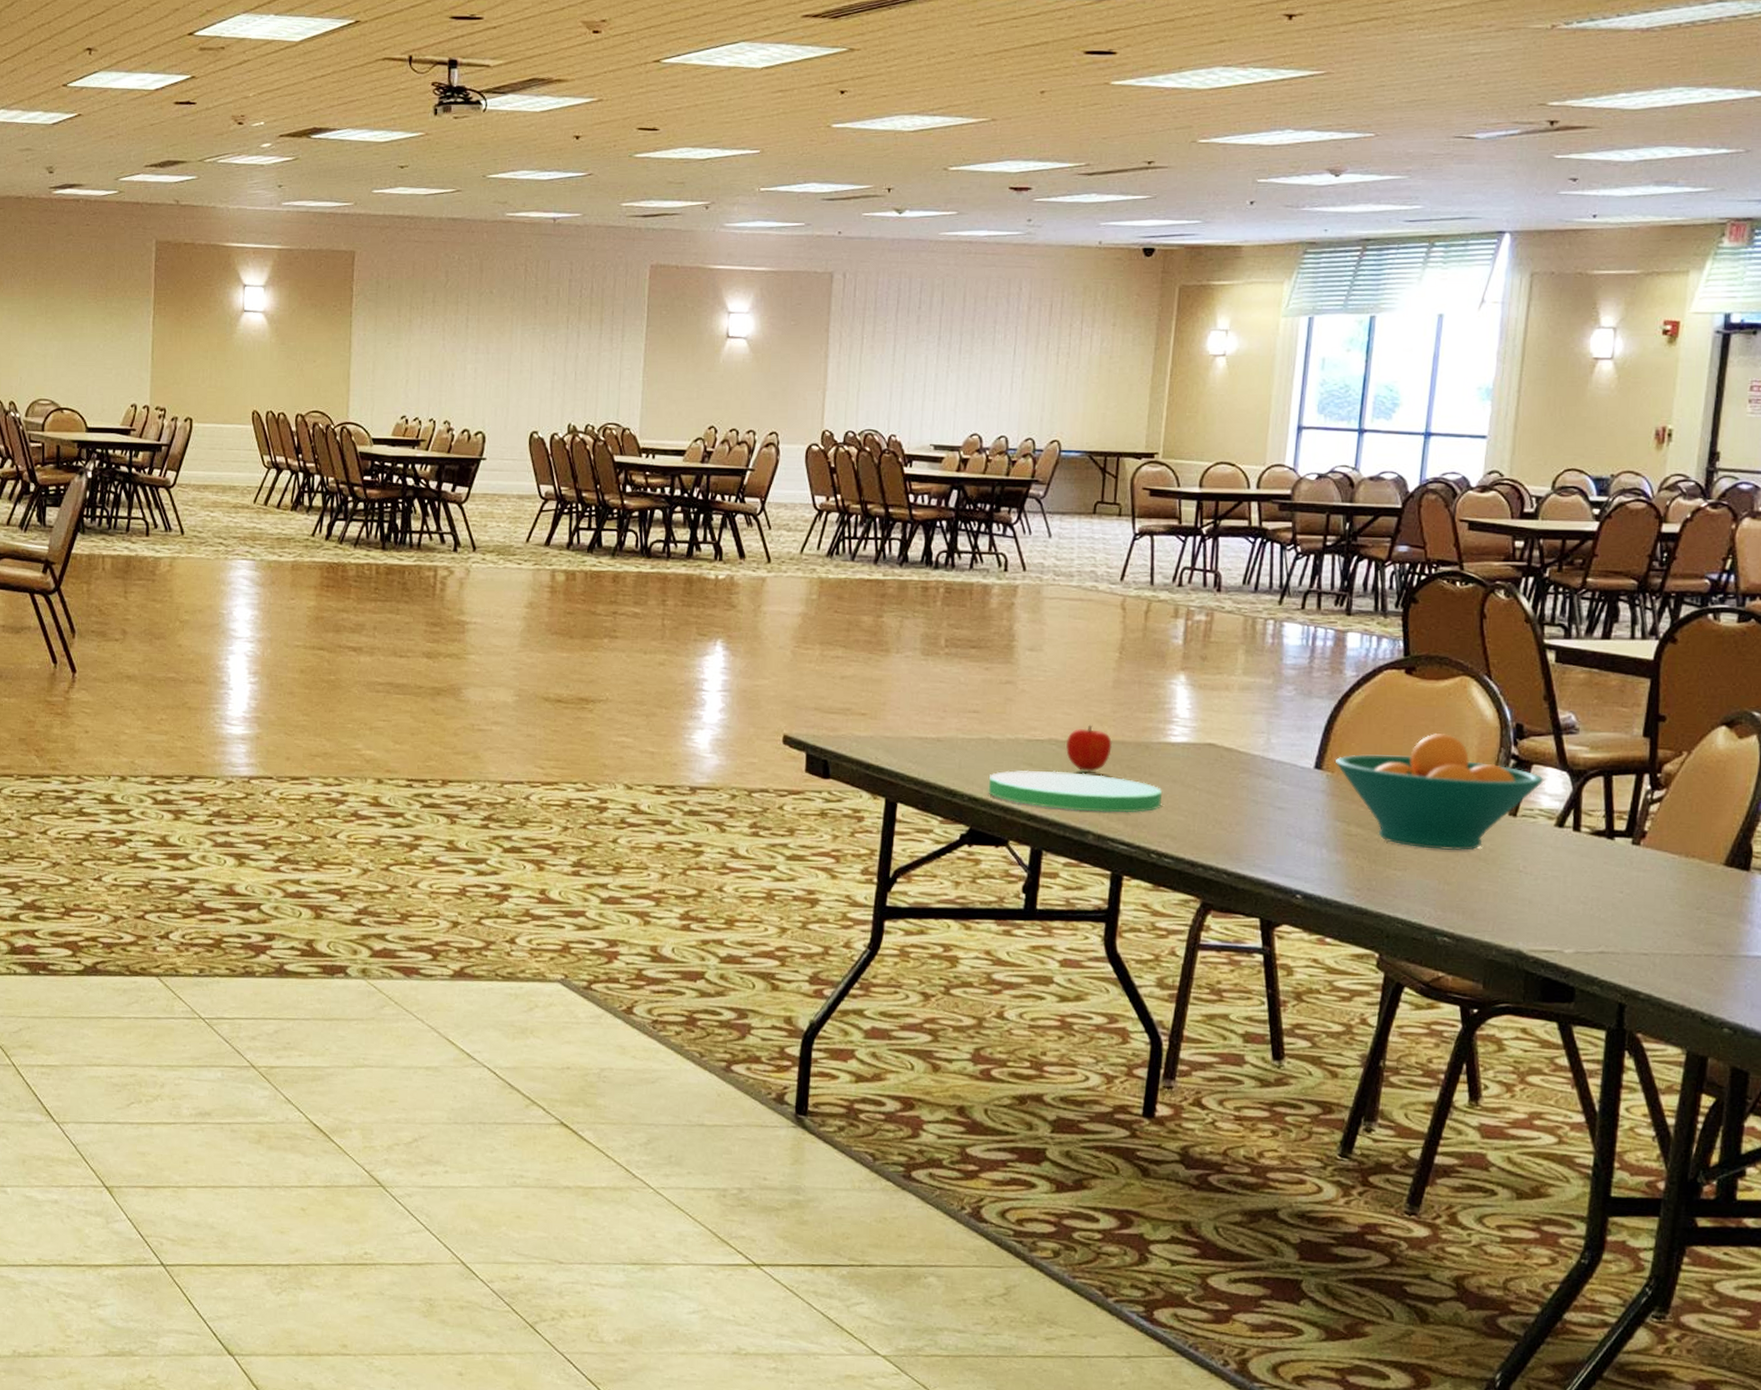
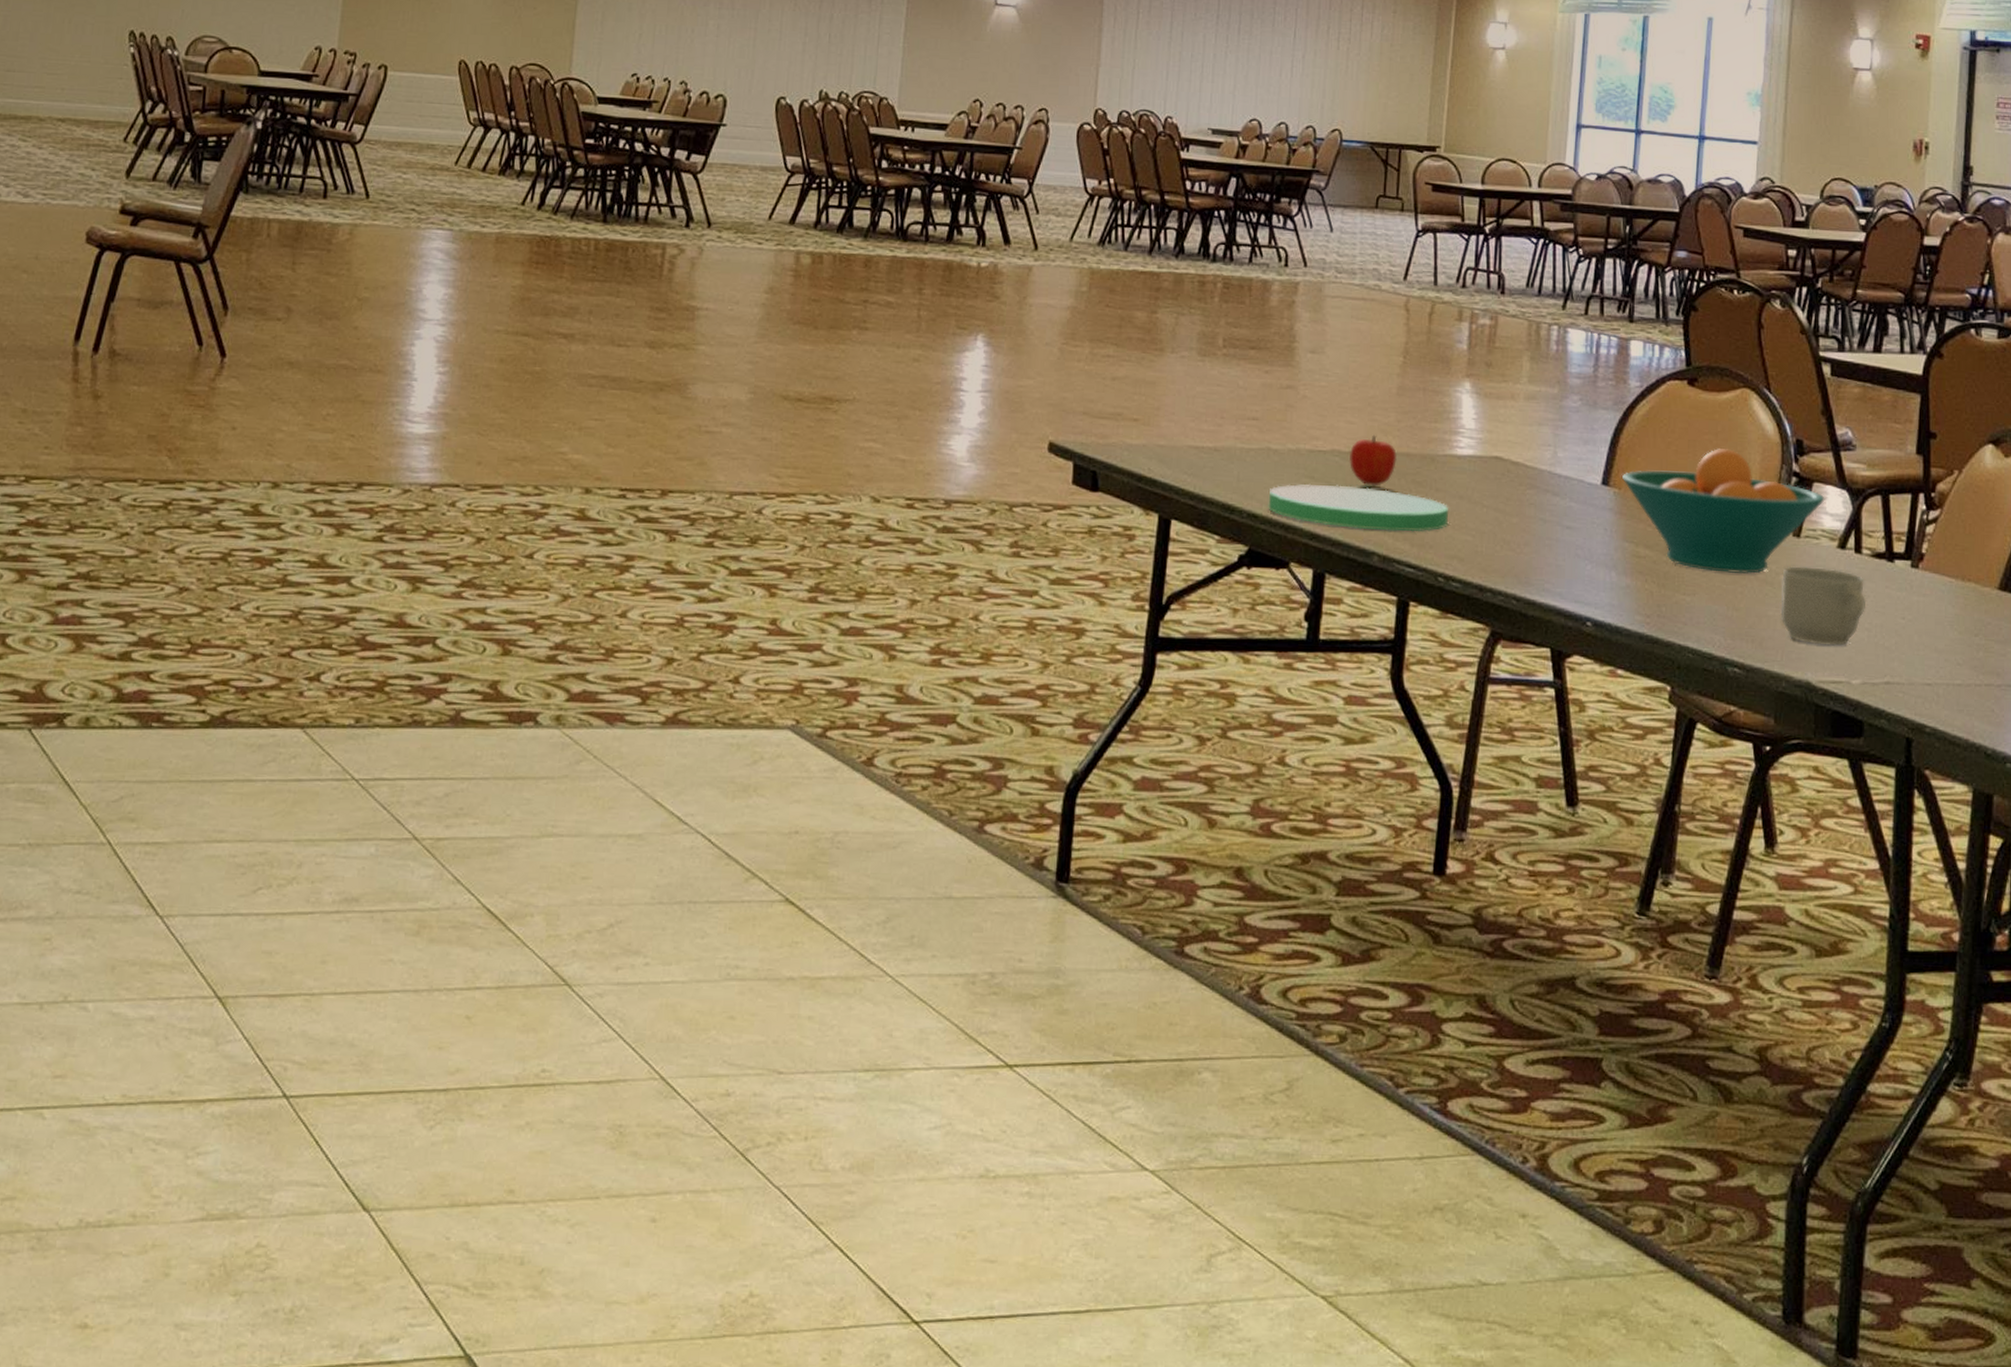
mug: none [1493,843,1582,918] -> present [1780,566,1865,646]

